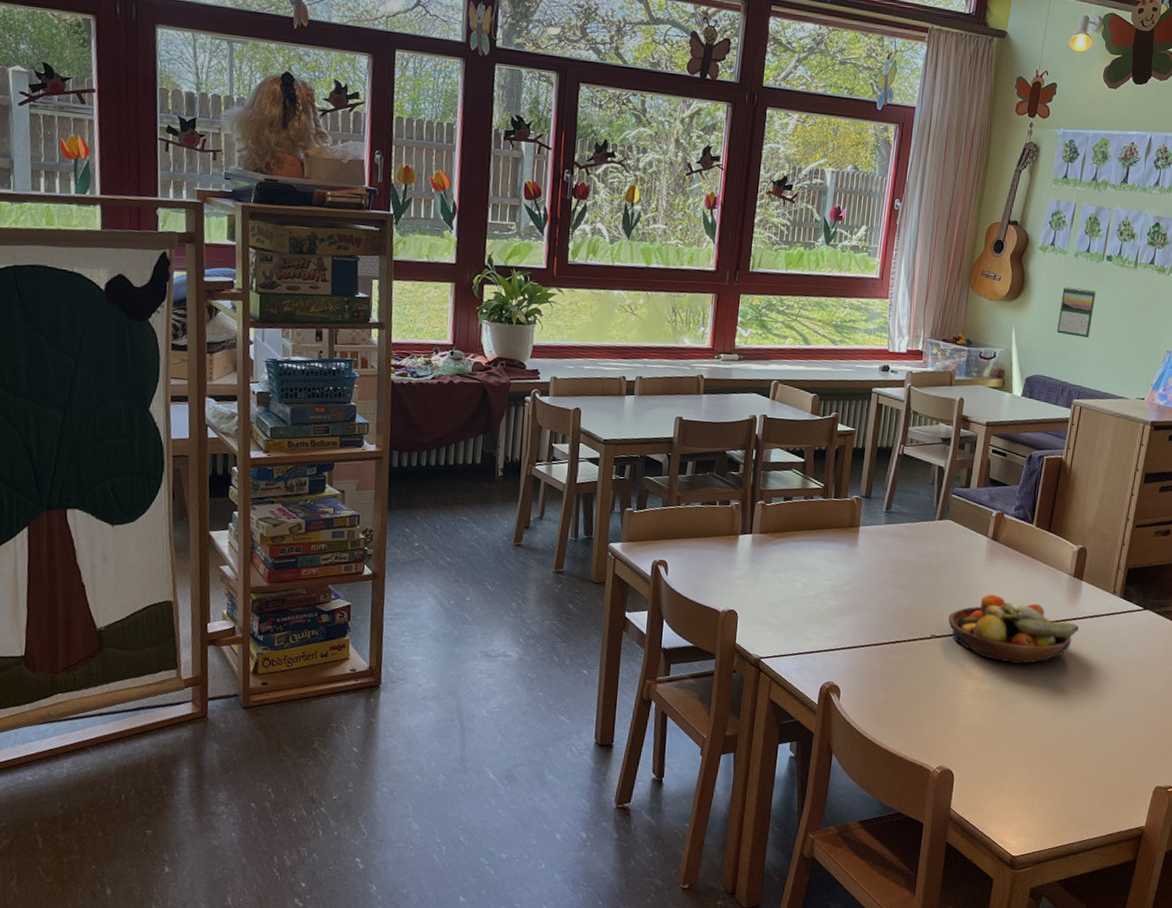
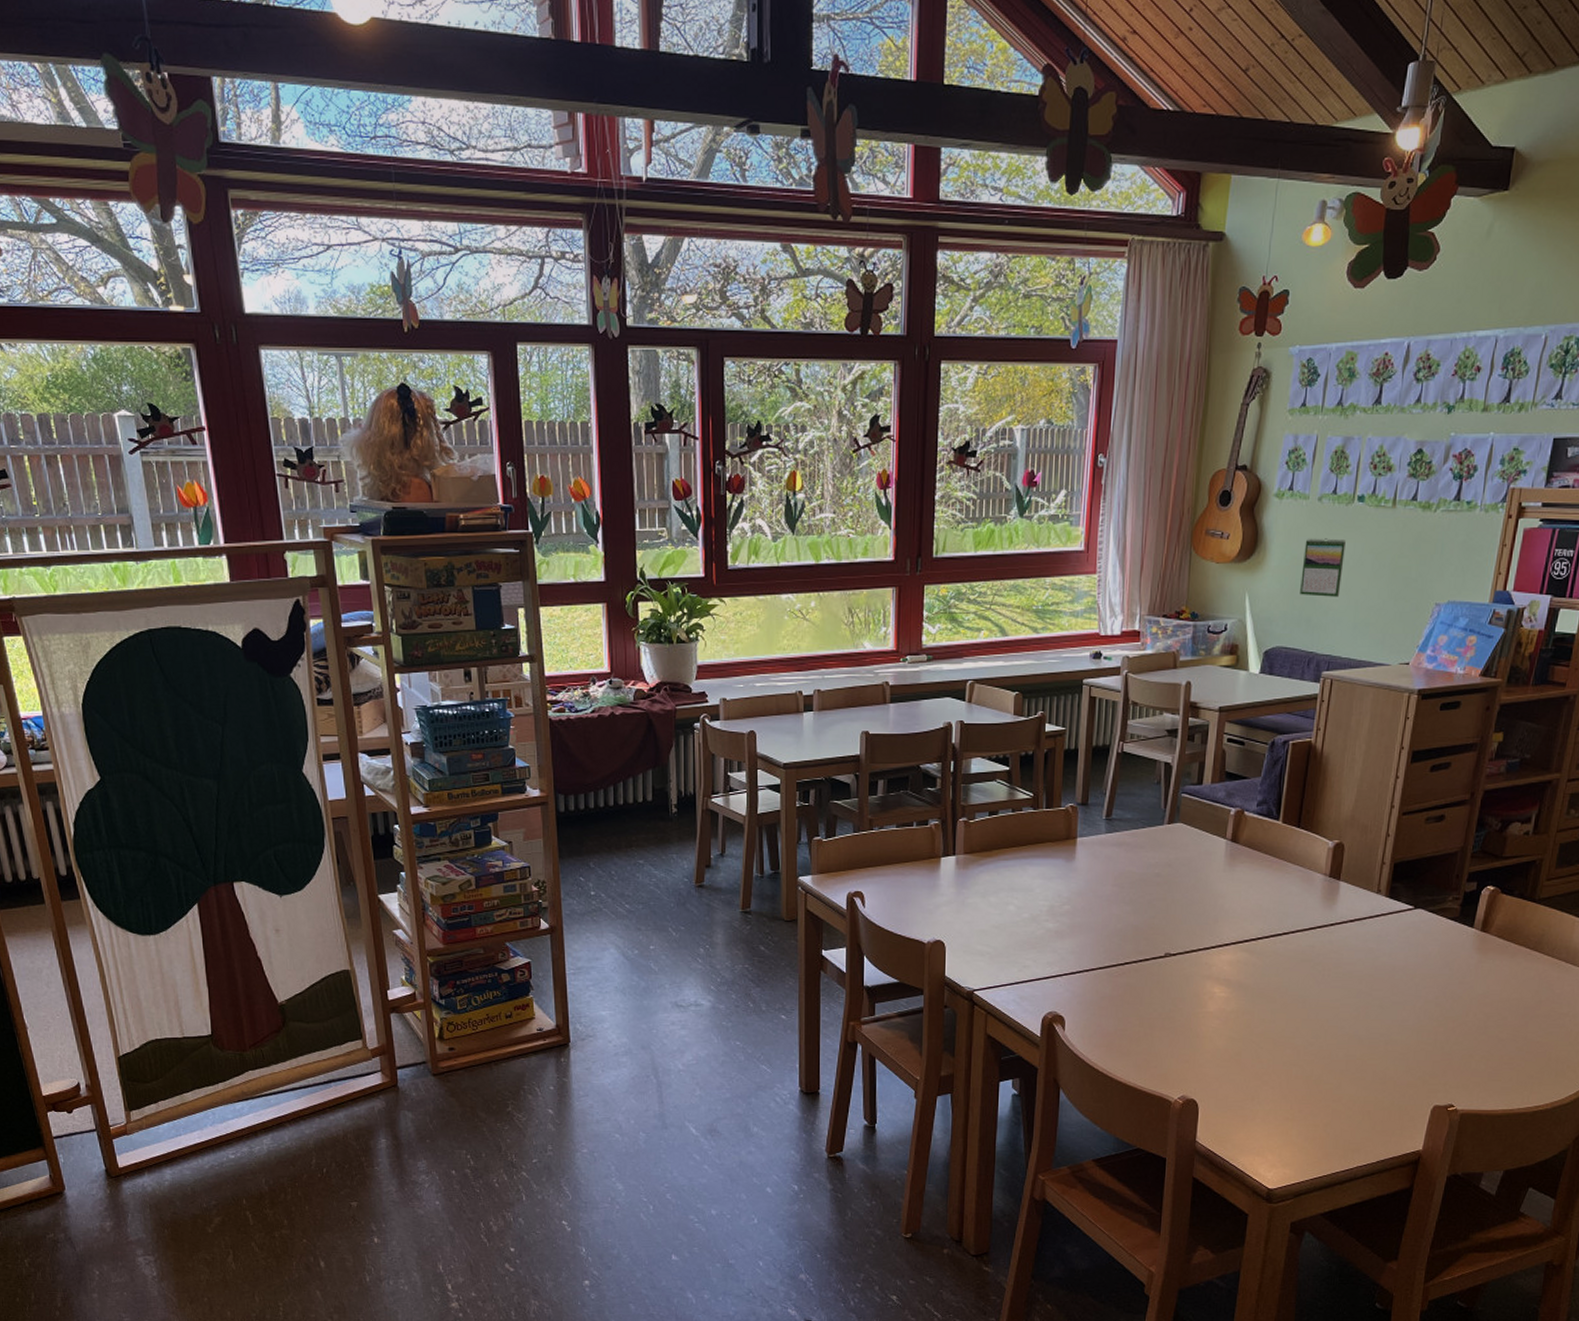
fruit bowl: present [948,594,1080,664] -> none [1184,903,1339,979]

